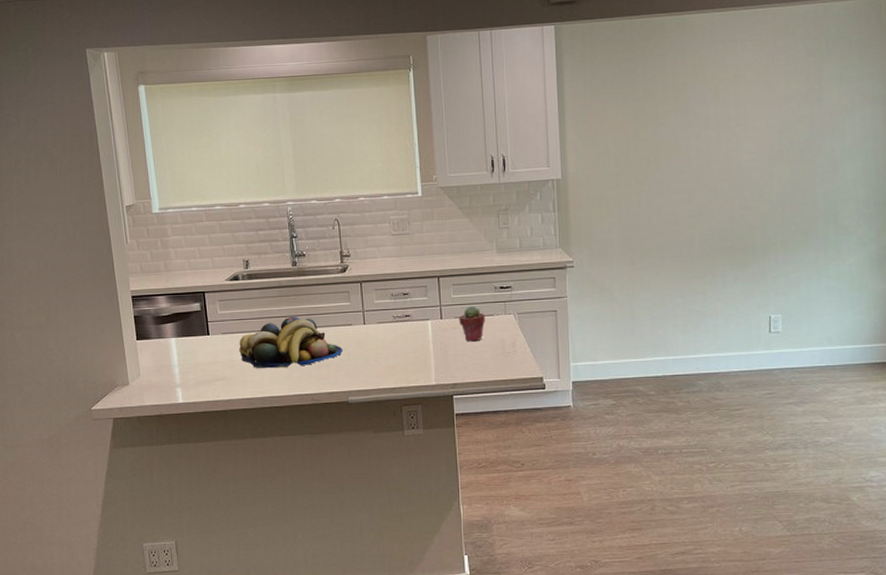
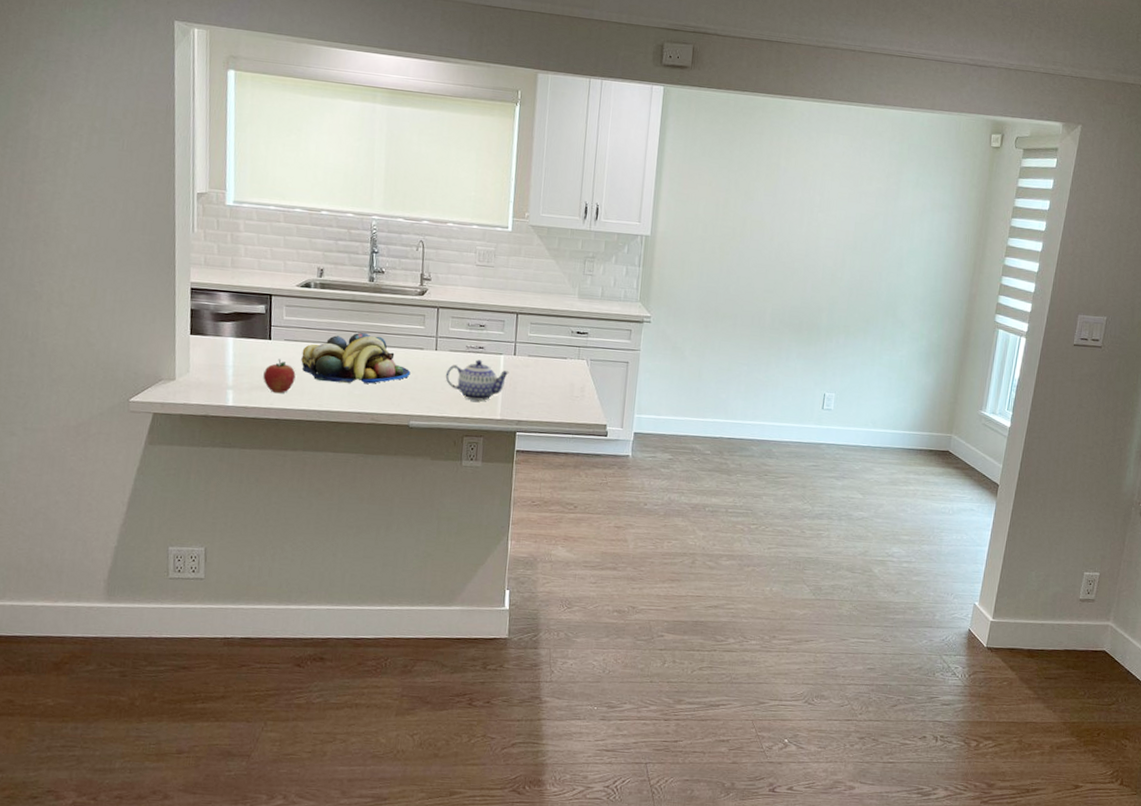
apple: none [207,352,236,386] -> present [263,359,296,394]
teapot: none [376,328,438,369] -> present [445,359,509,401]
potted succulent: present [459,306,486,342] -> none [531,346,559,382]

